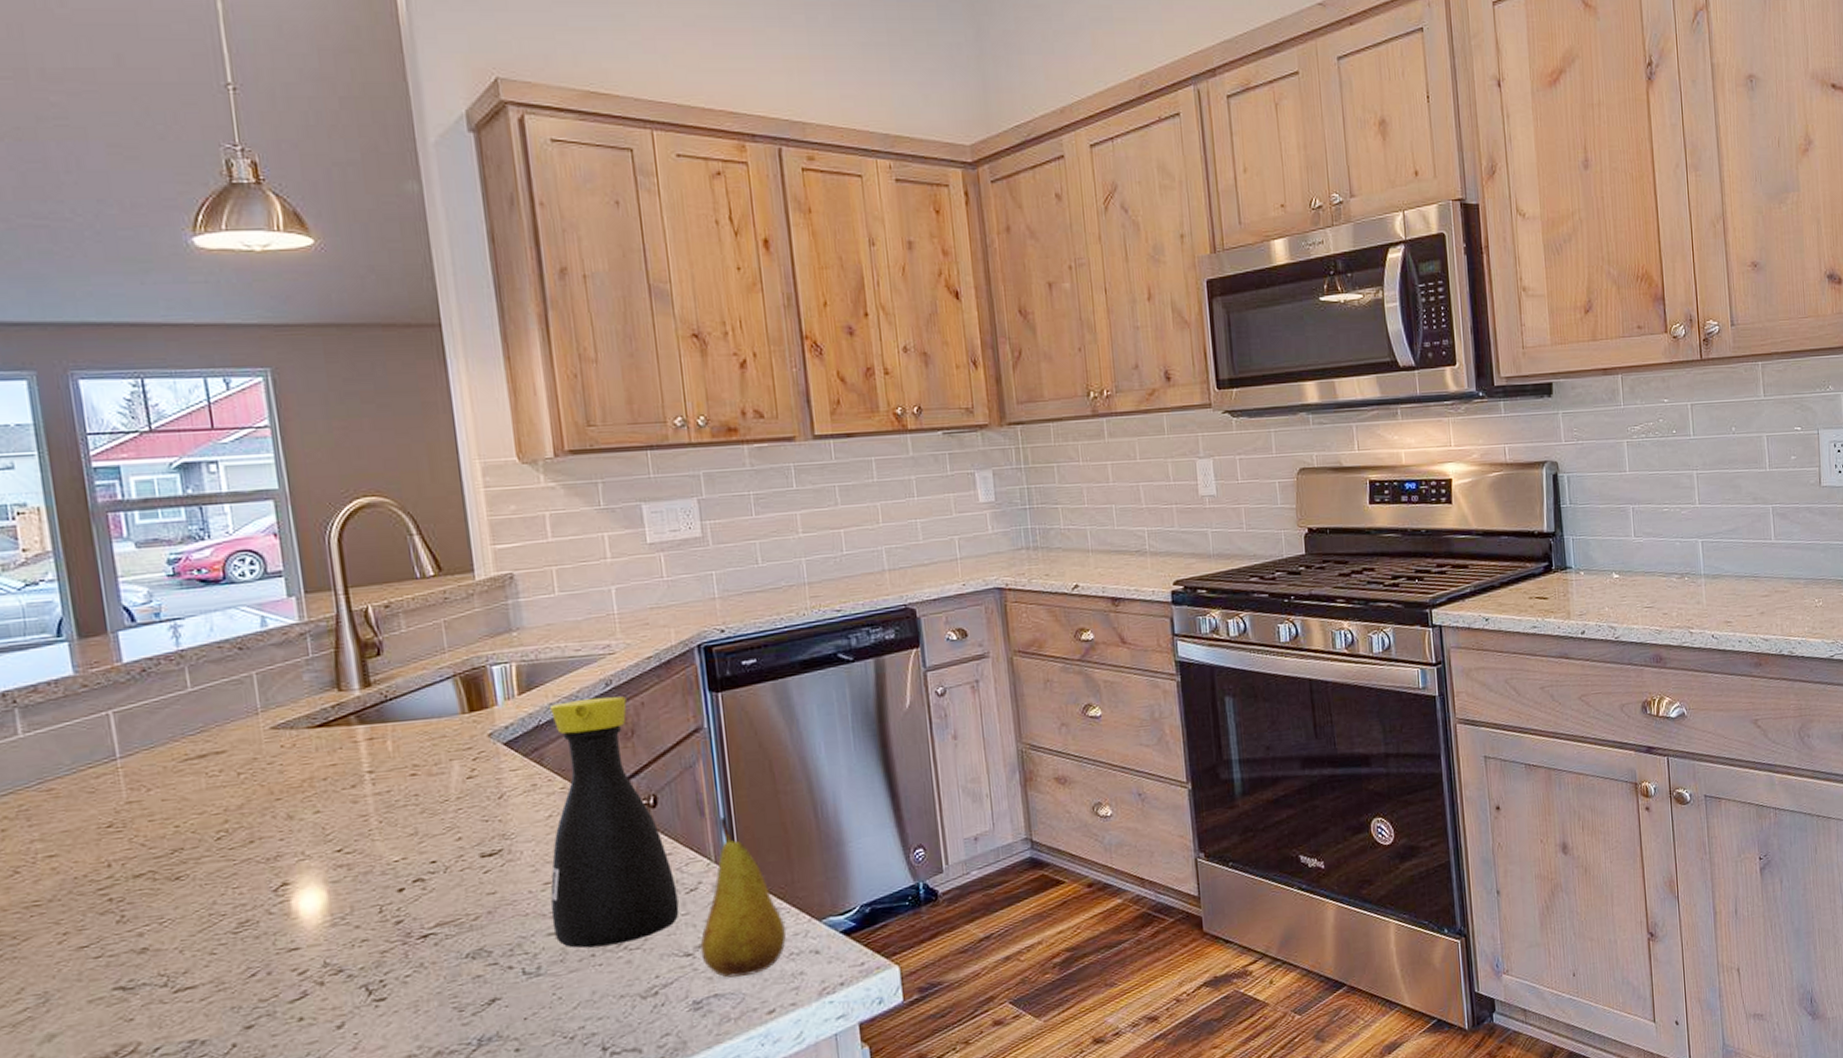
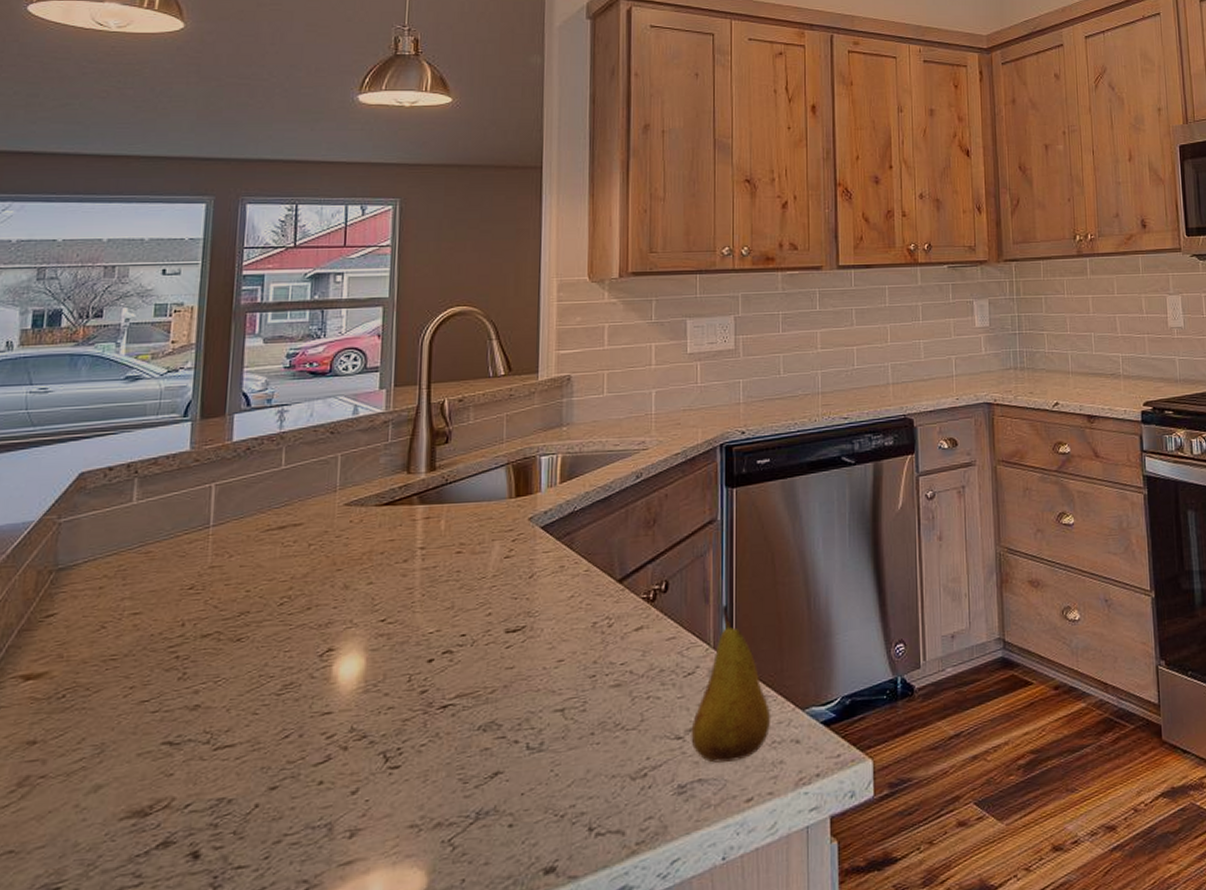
bottle: present [550,696,679,949] -> none [560,488,676,726]

